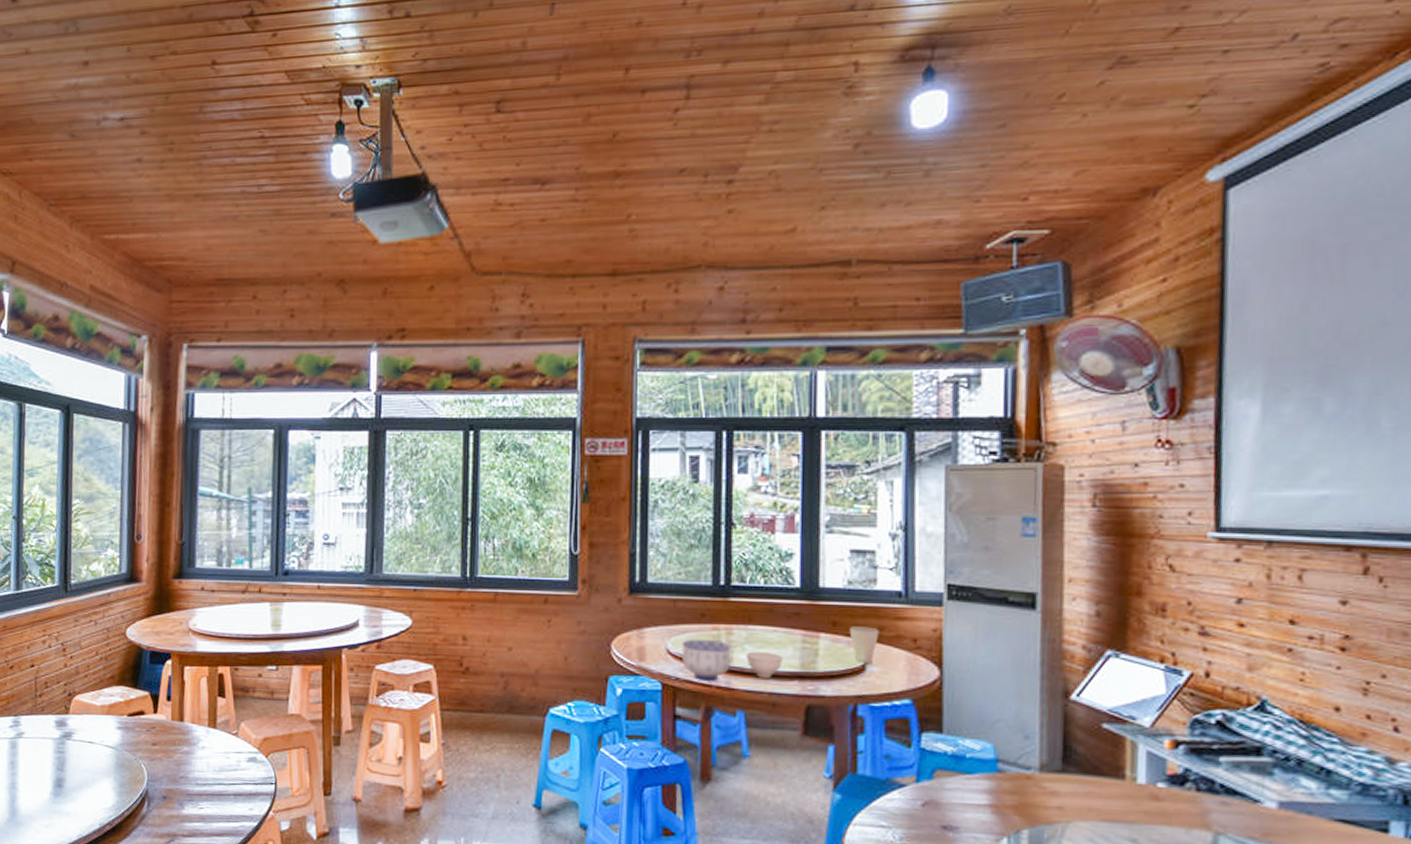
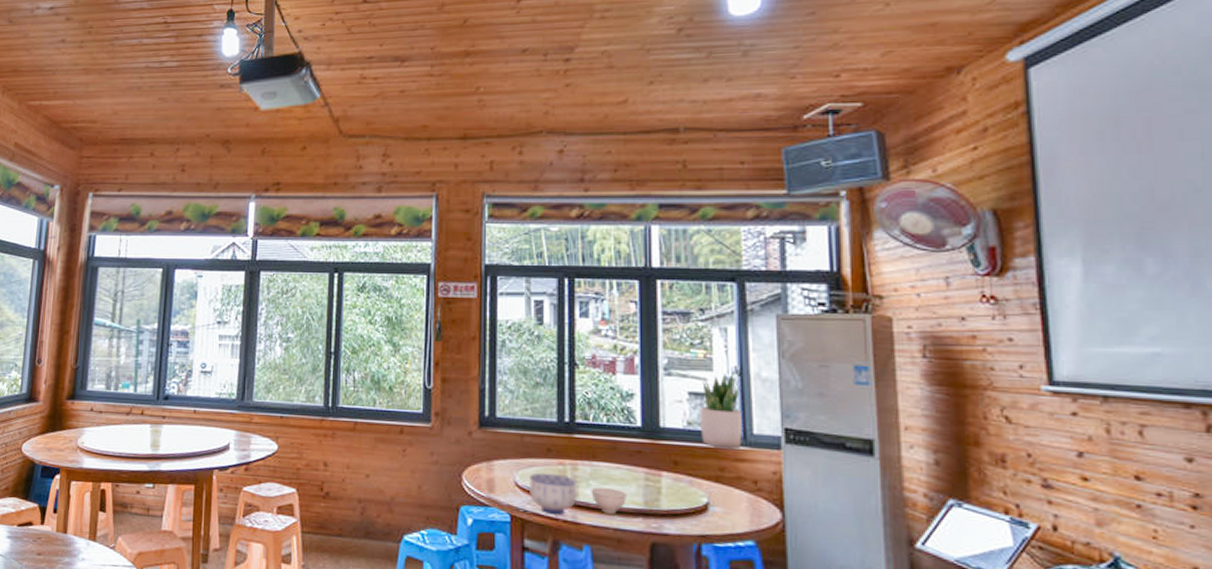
cup: present [849,626,879,665] -> none [690,466,720,505]
planter: none [861,529,904,607] -> present [699,374,742,449]

